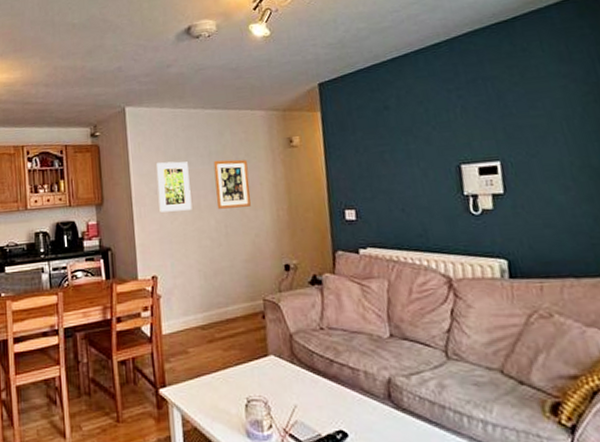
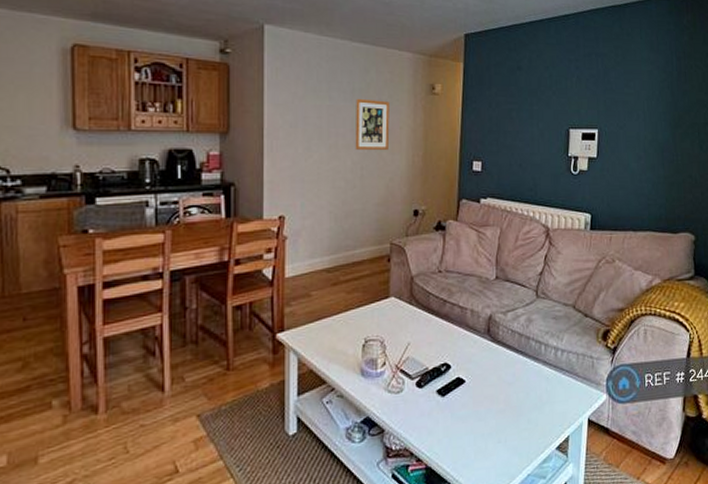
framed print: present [156,161,192,213] -> none [293,93,329,148]

